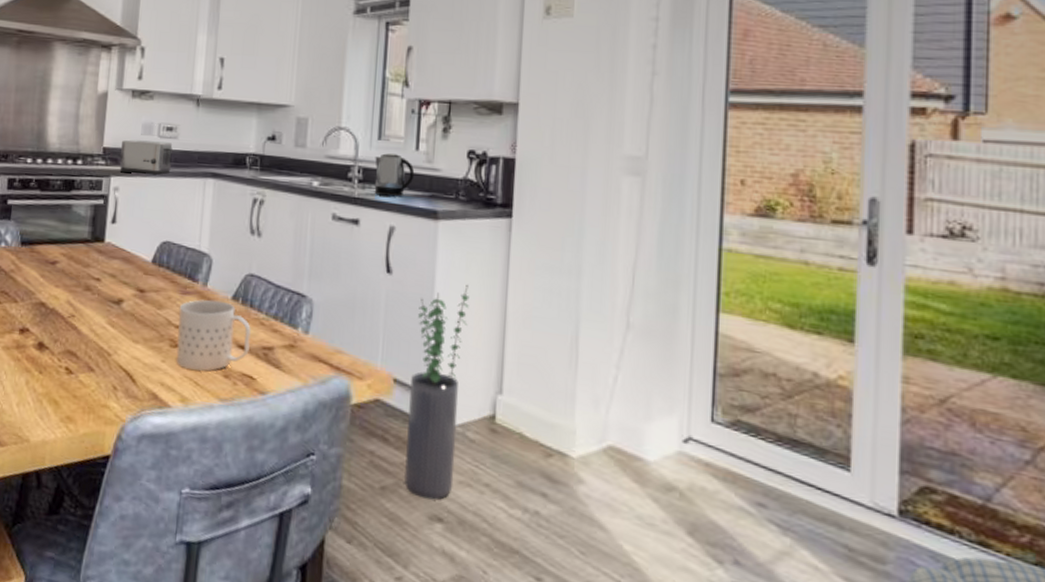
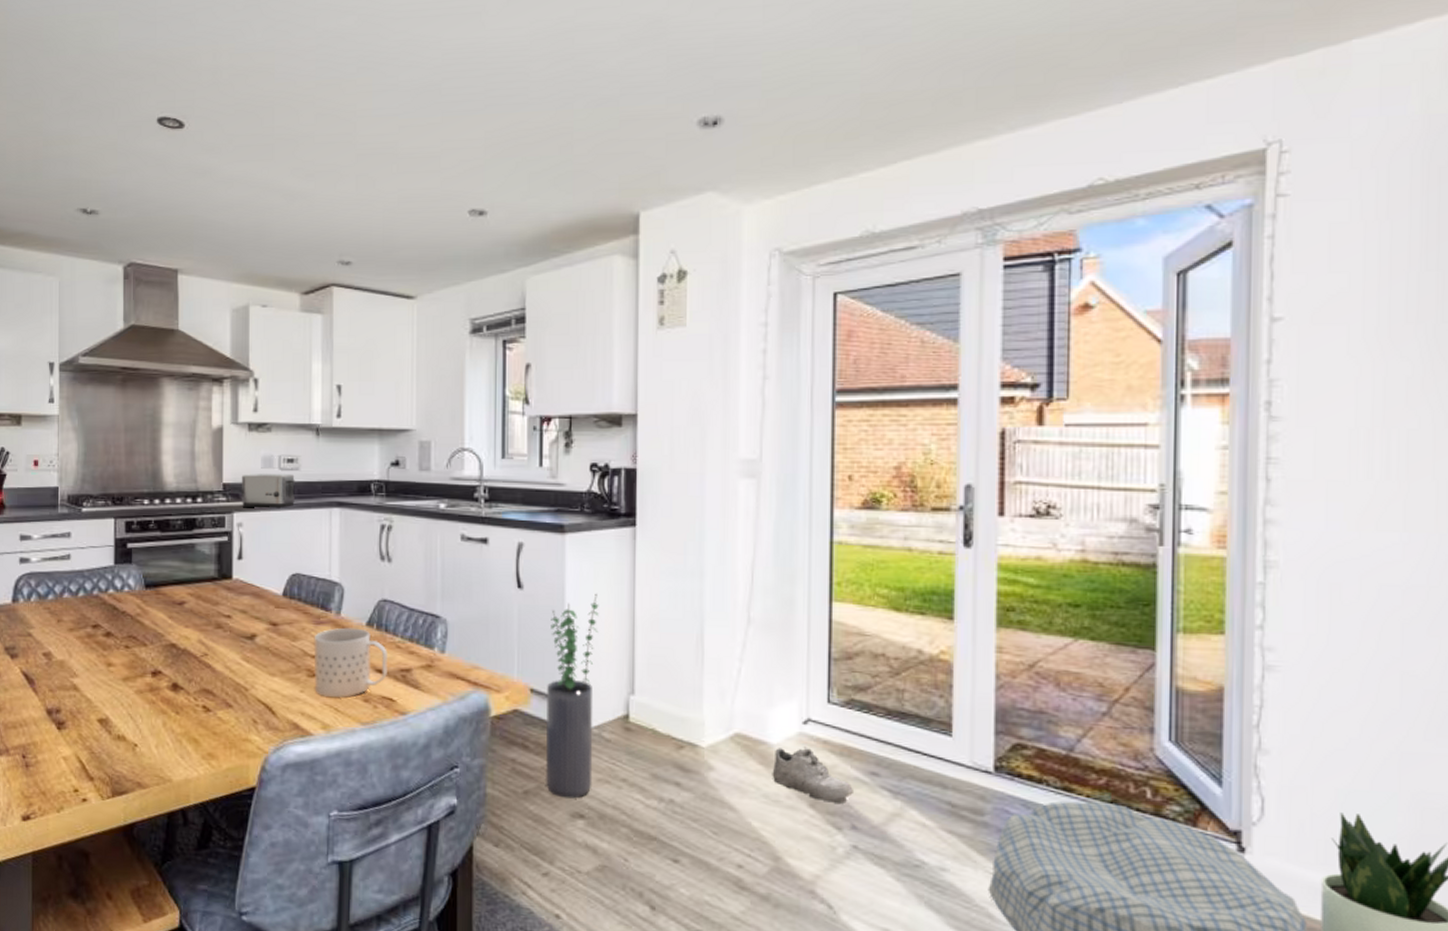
kettle: present [374,153,415,197] -> none [500,472,540,514]
shoe: none [647,466,737,535] -> present [772,747,853,804]

